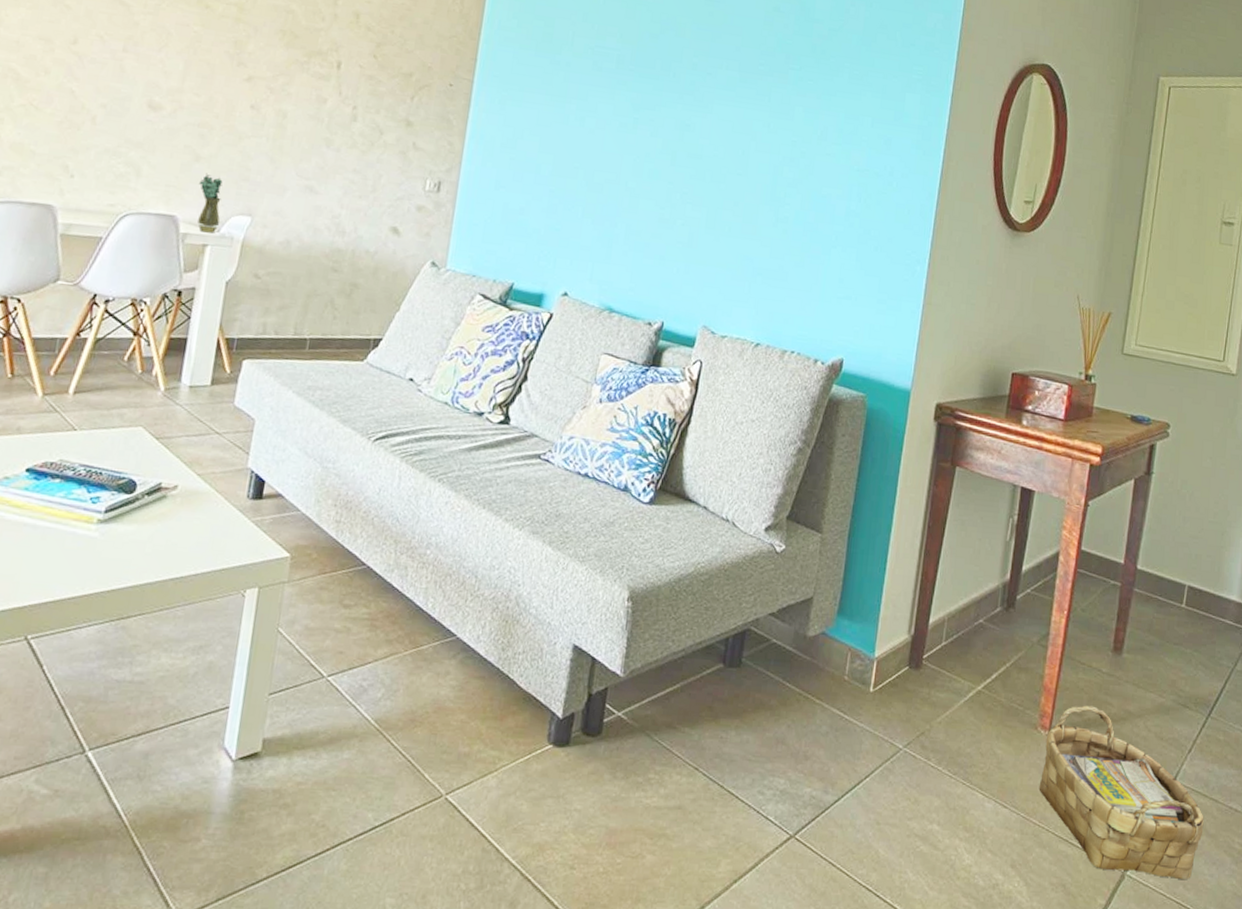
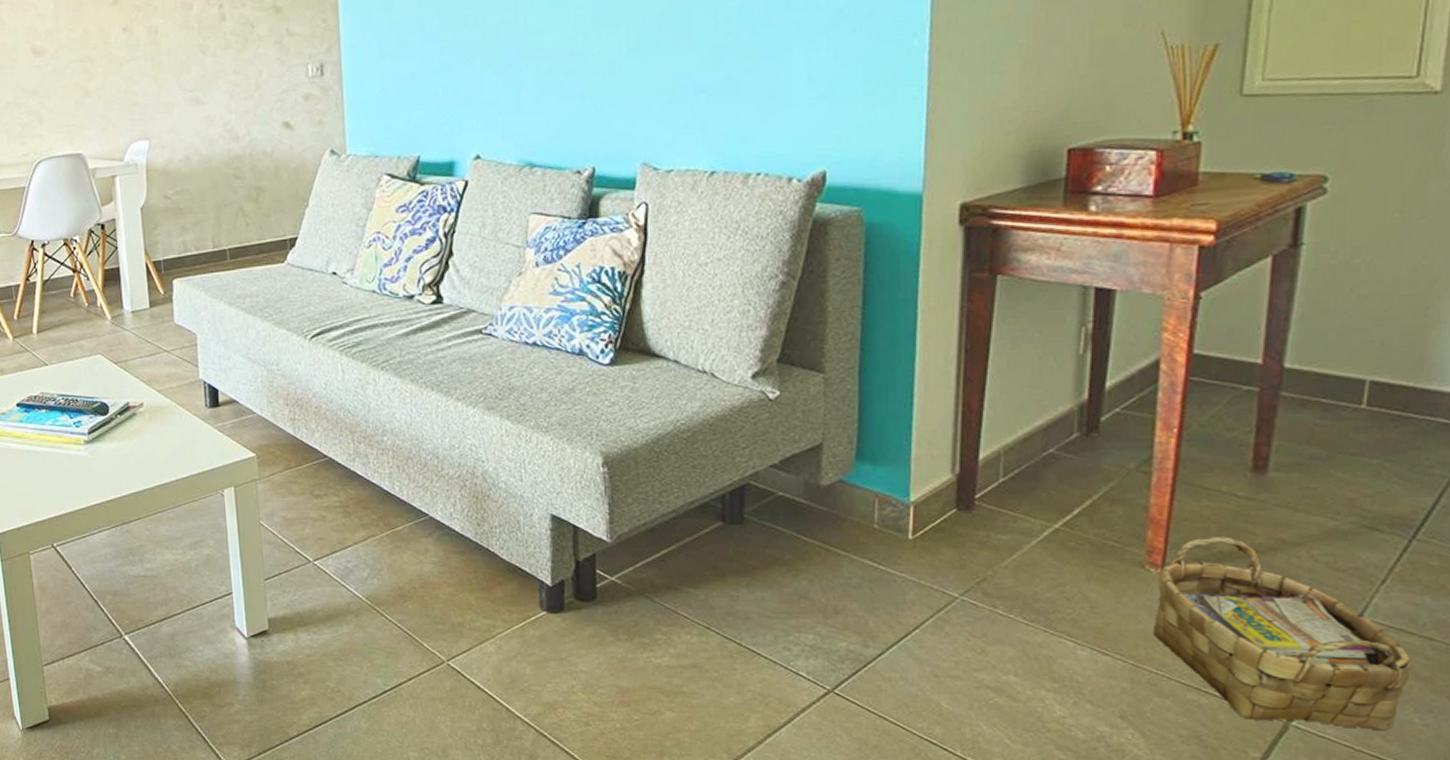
vase: present [197,173,223,233] -> none [94,106,122,164]

